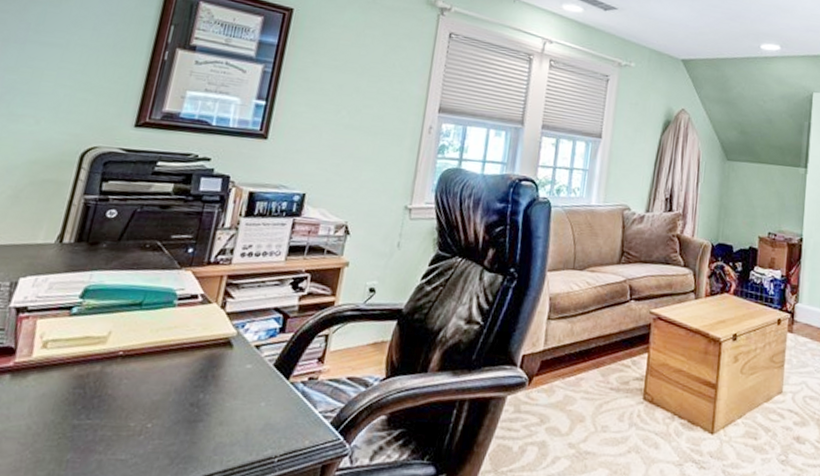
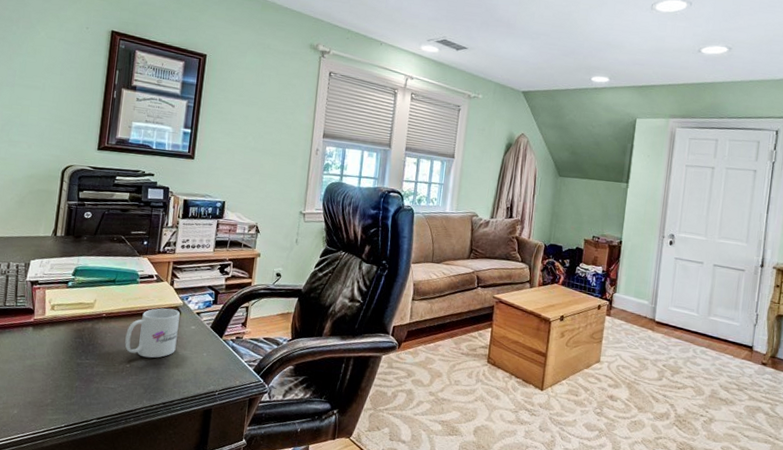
mug: none [147,340,232,413] -> present [125,308,180,358]

